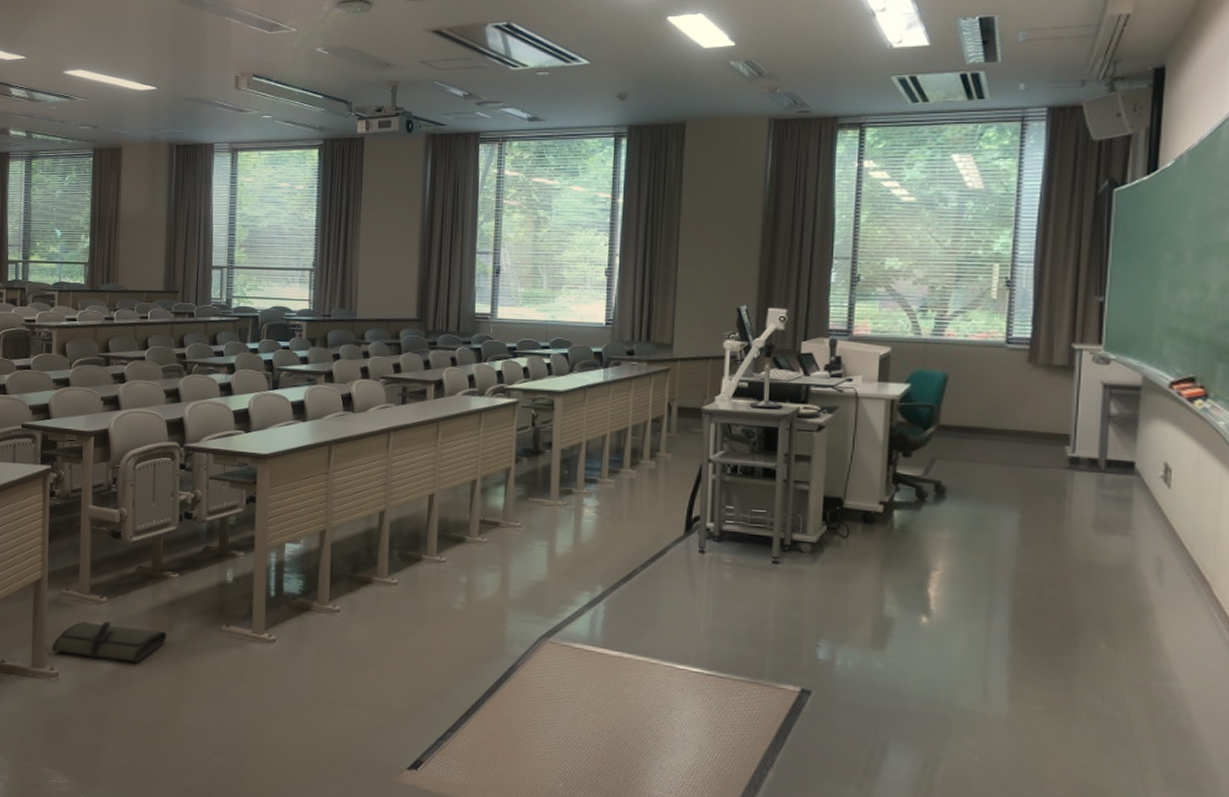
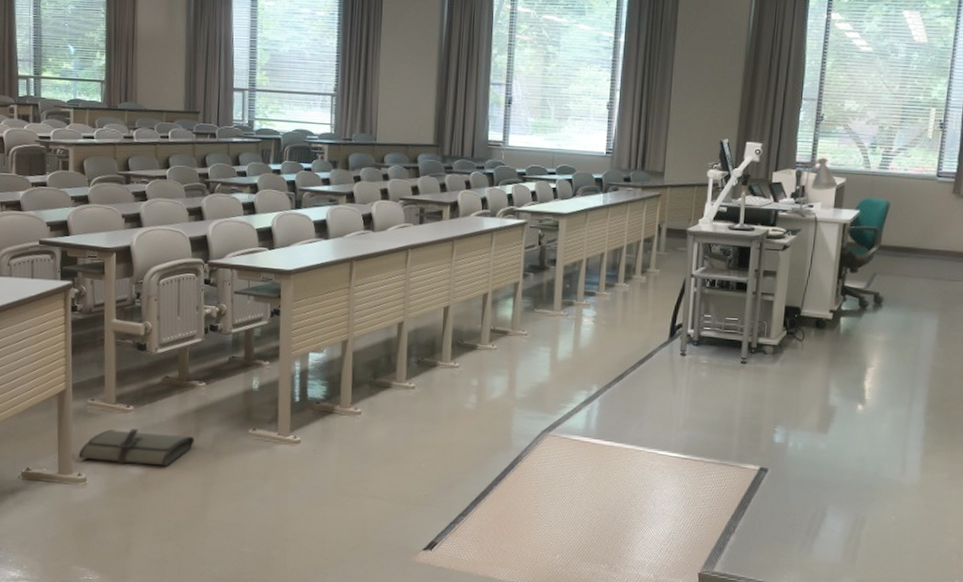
desk lamp: none [818,323,882,393] -> present [785,157,838,217]

